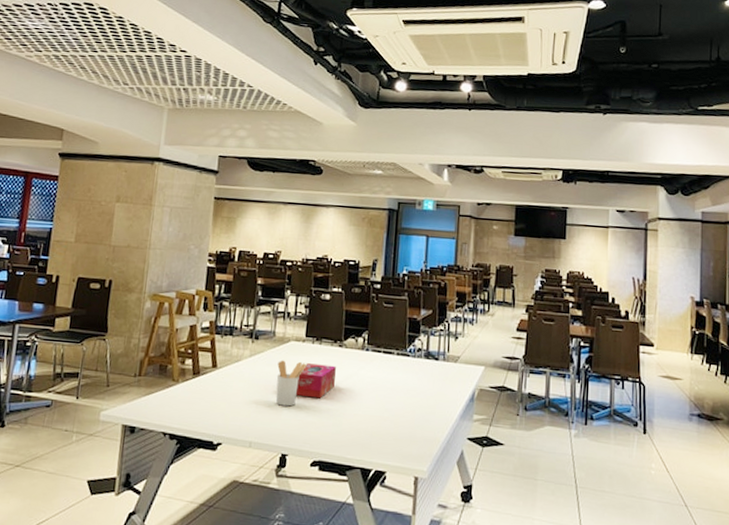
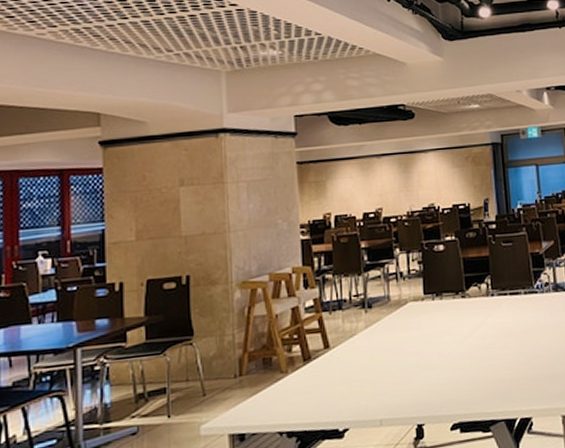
utensil holder: present [276,360,307,407] -> none [397,322,430,374]
tissue box: present [295,363,336,399] -> none [422,319,463,359]

